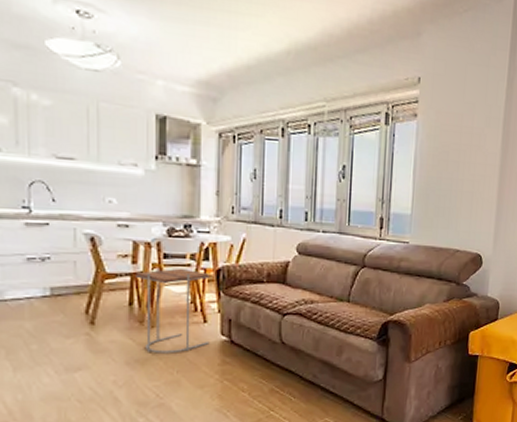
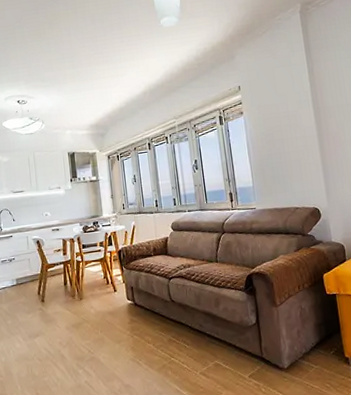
side table: present [136,267,211,354] -> none [66,253,120,319]

